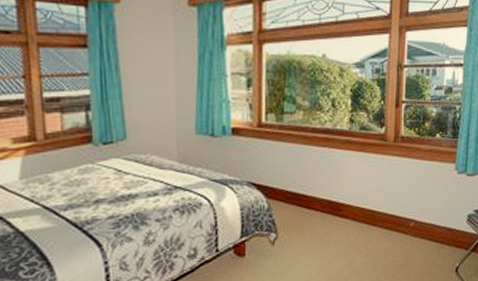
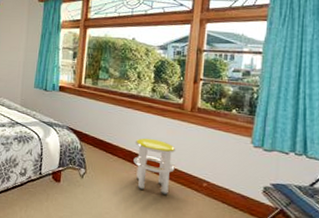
stool: none [334,180,380,245] -> present [133,138,176,195]

